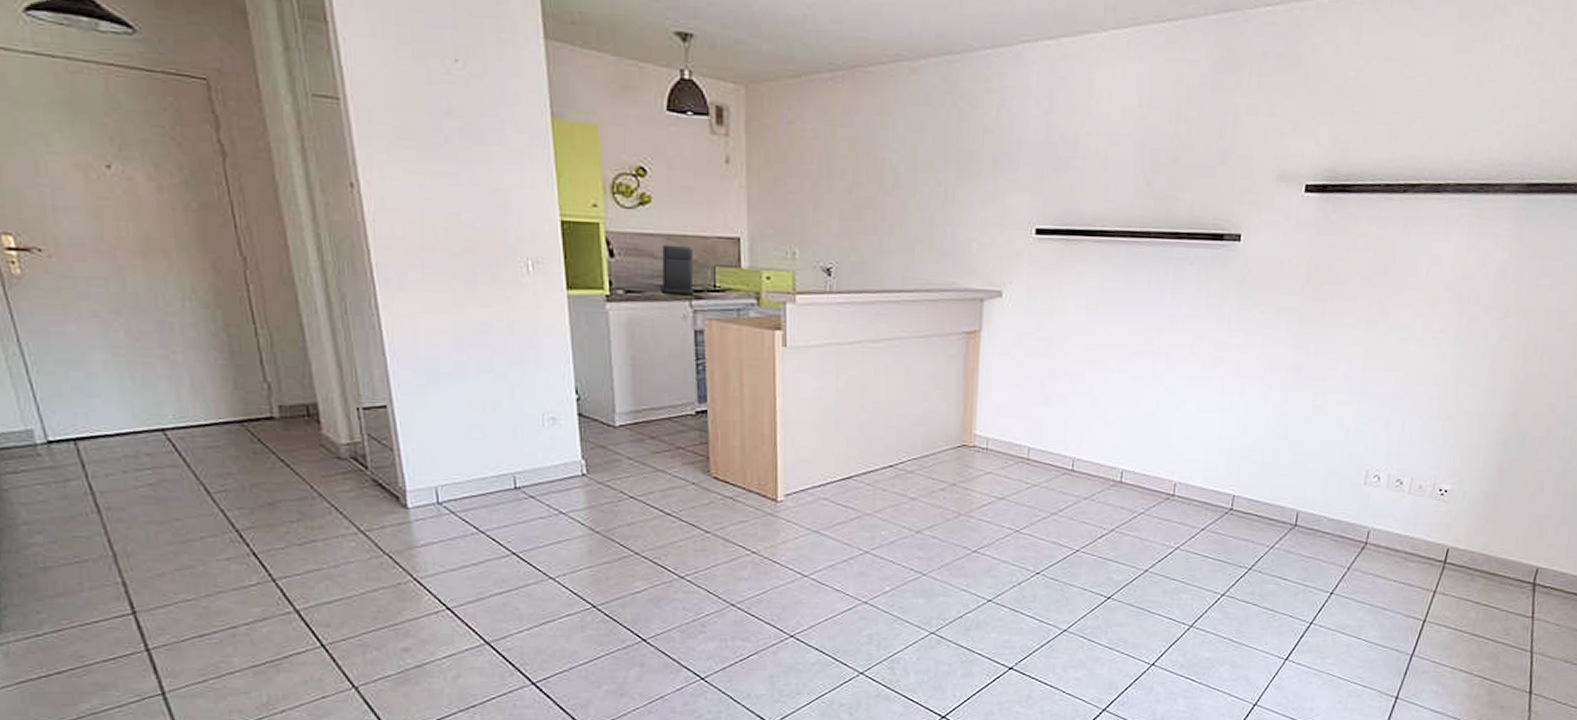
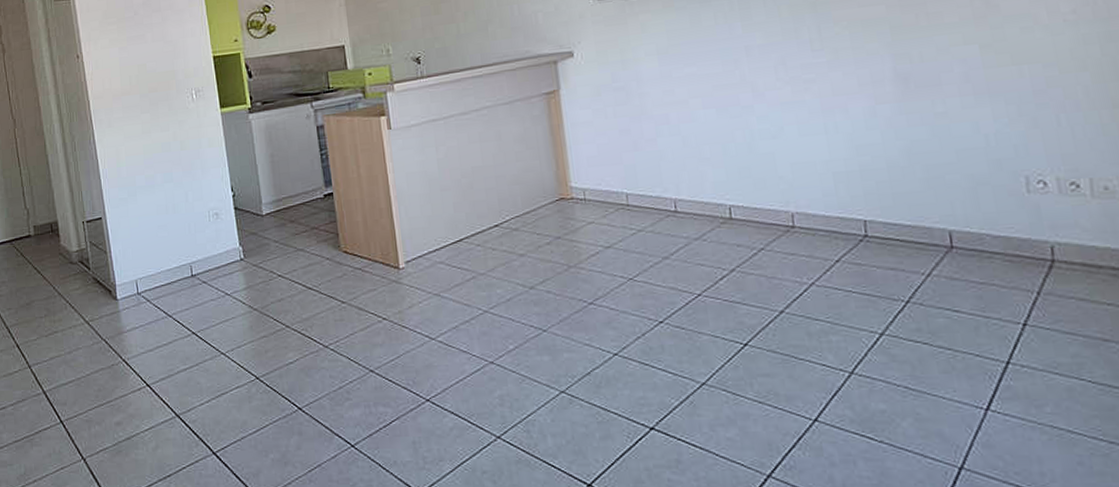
coffee maker: present [661,244,694,296] -> none [286,59,314,100]

